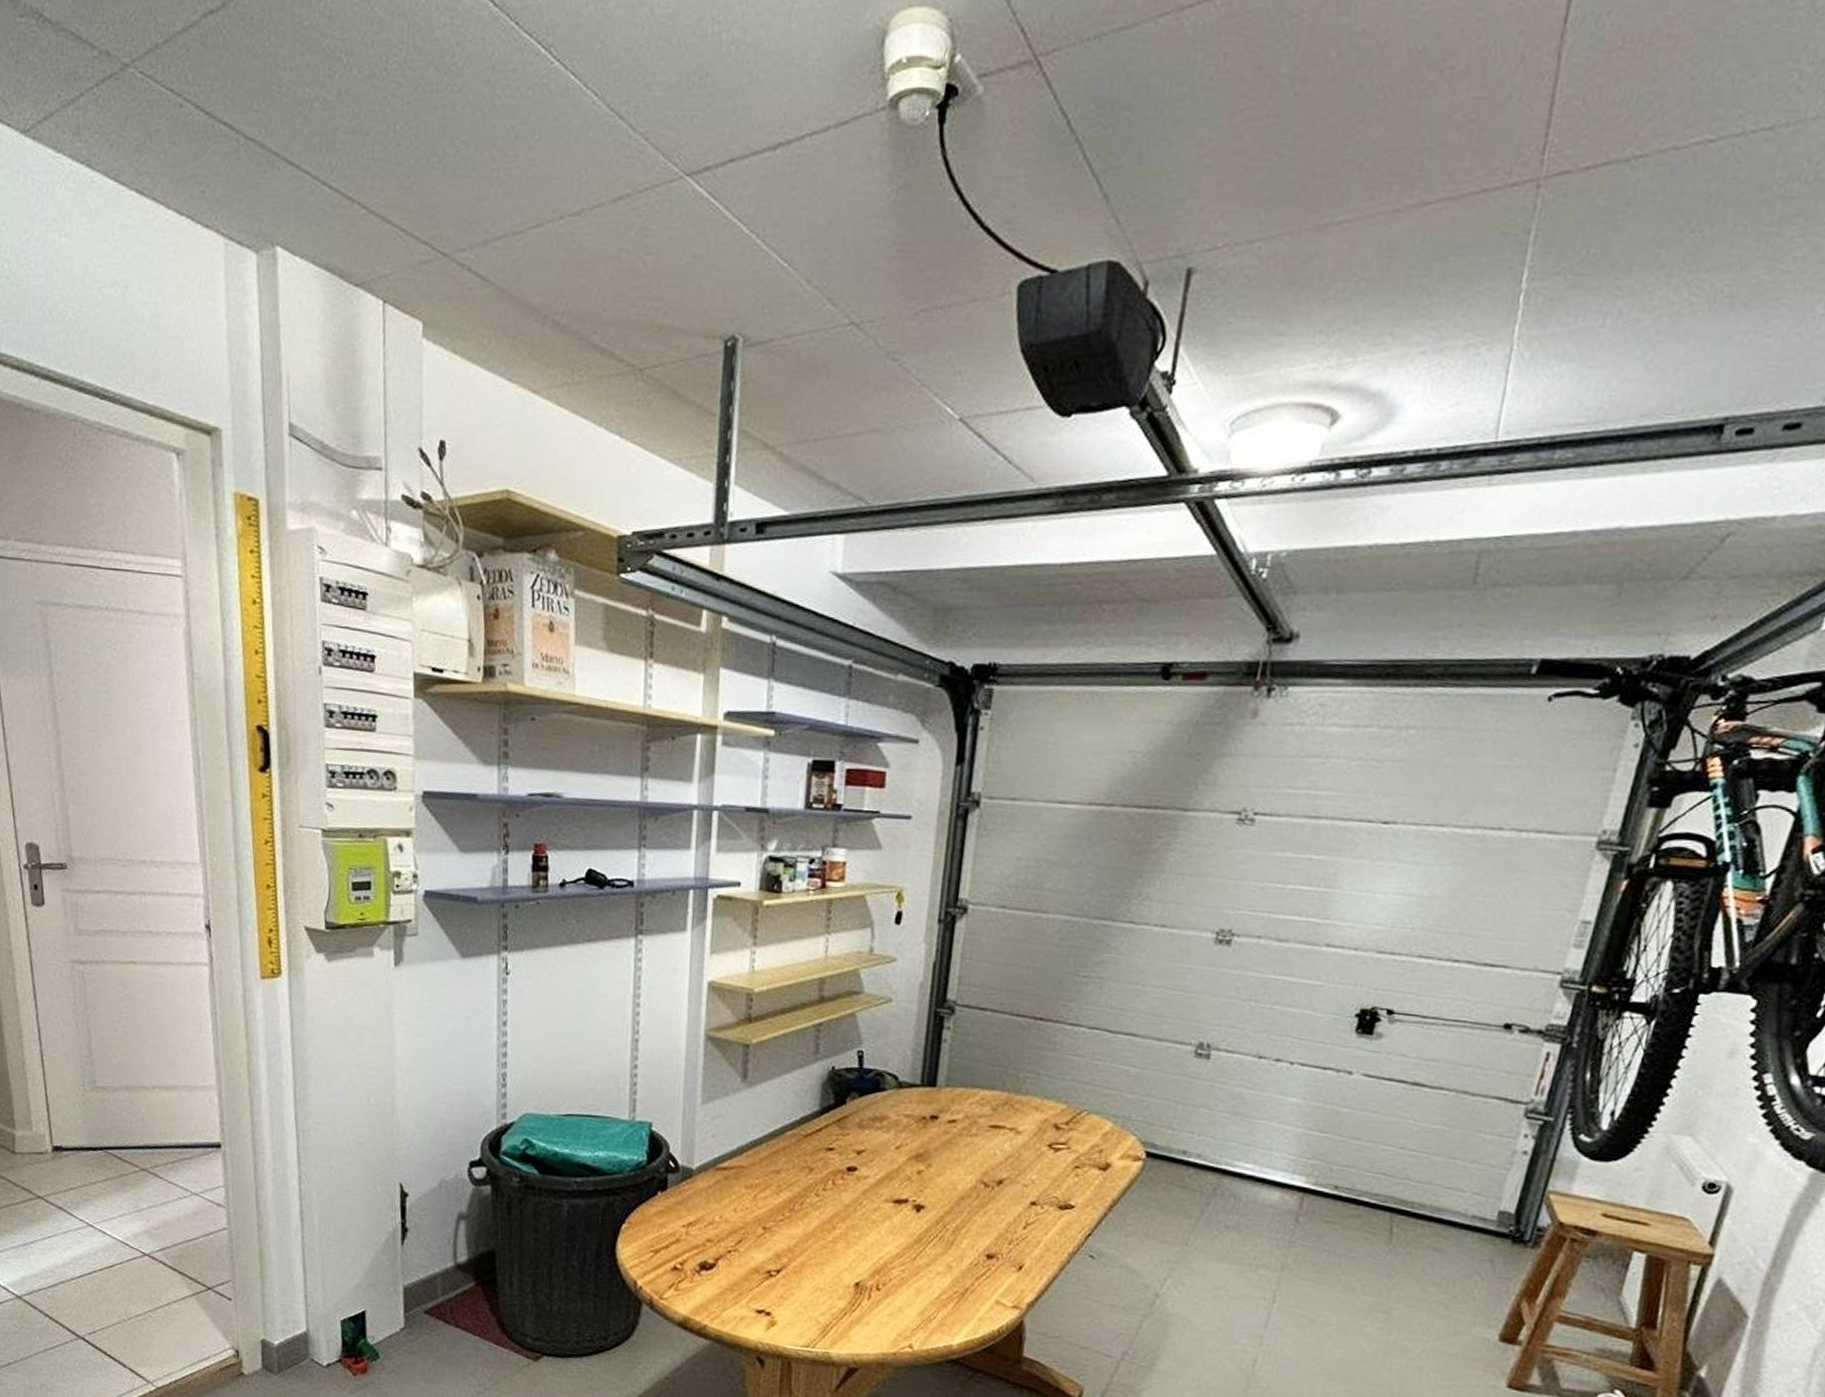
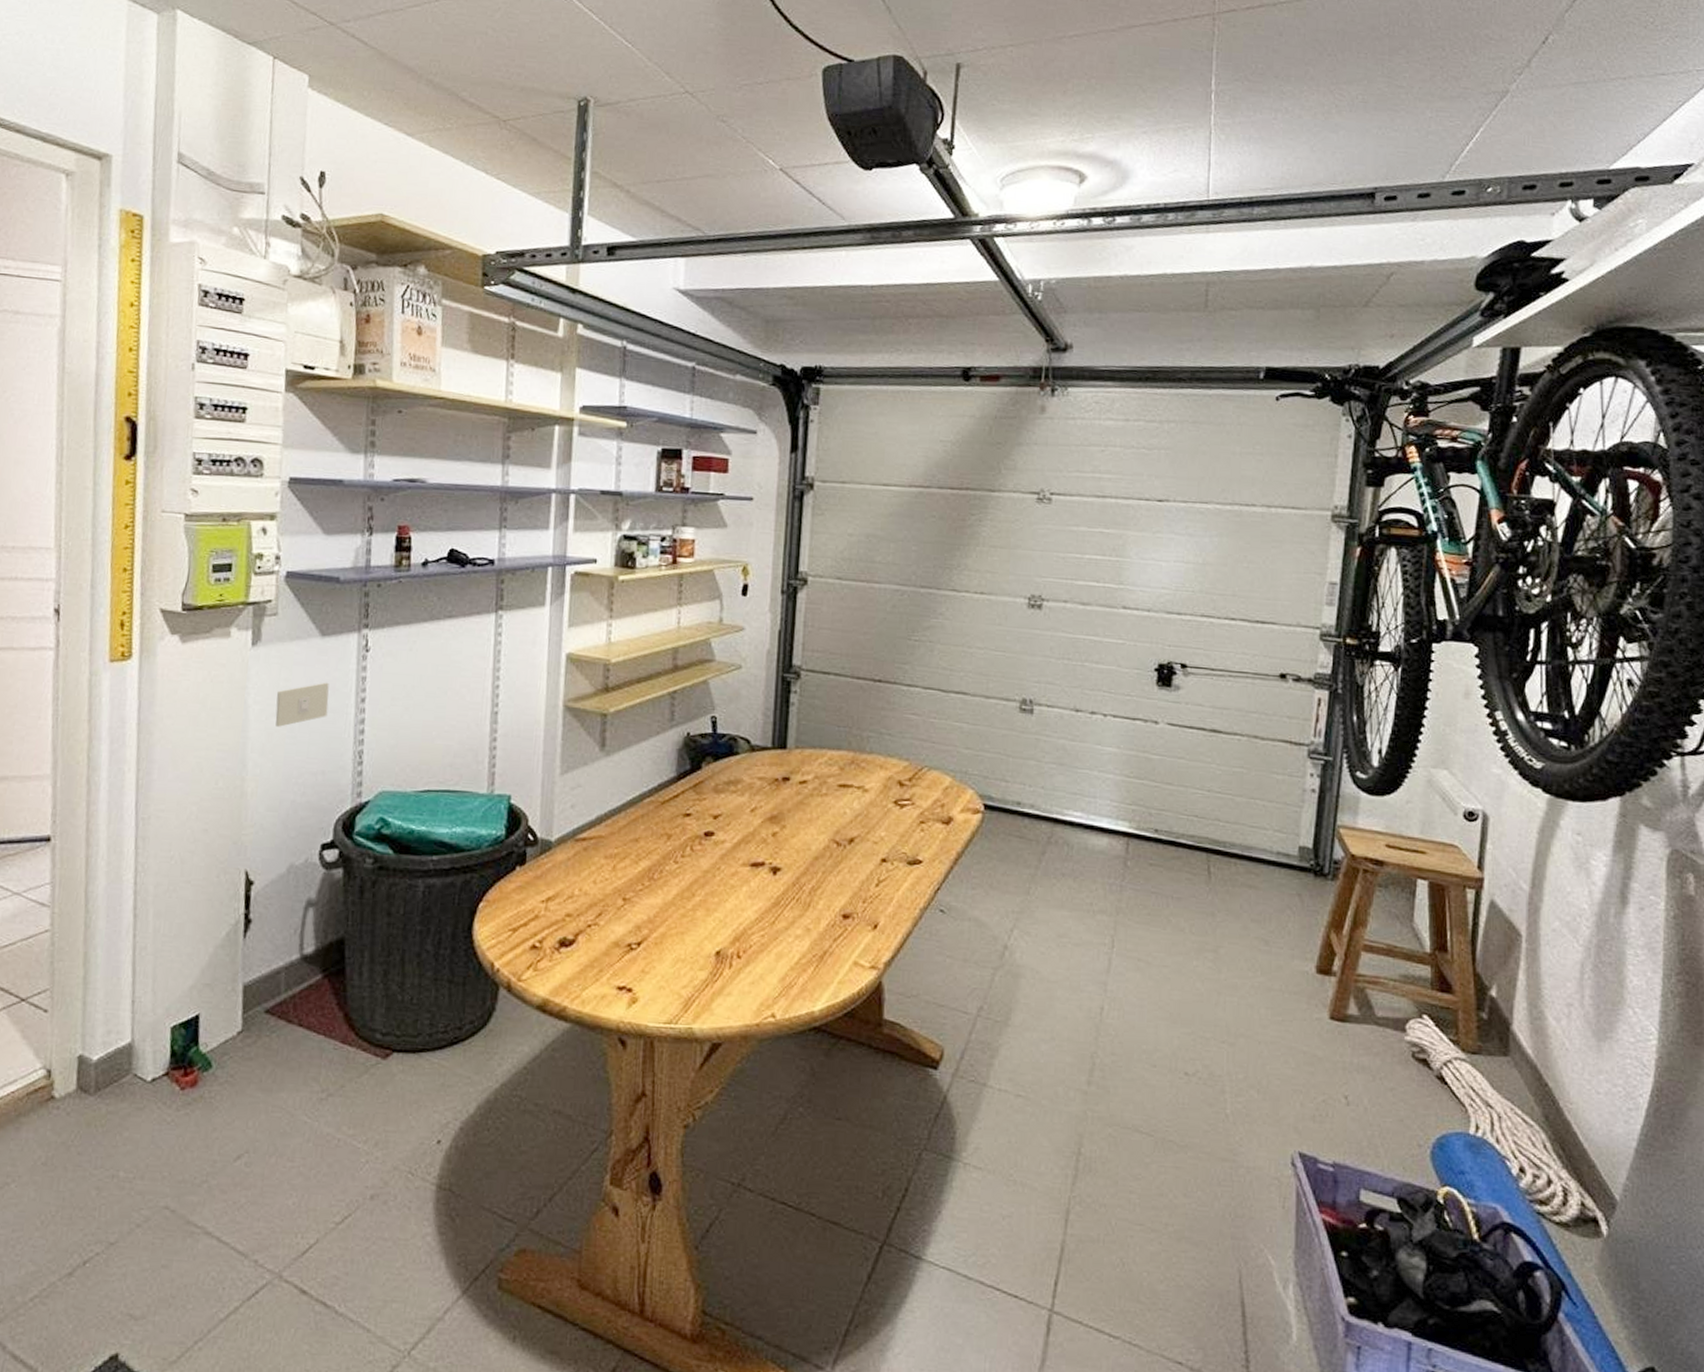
light switch: none [420,1004,472,1048] -> present [275,682,329,727]

